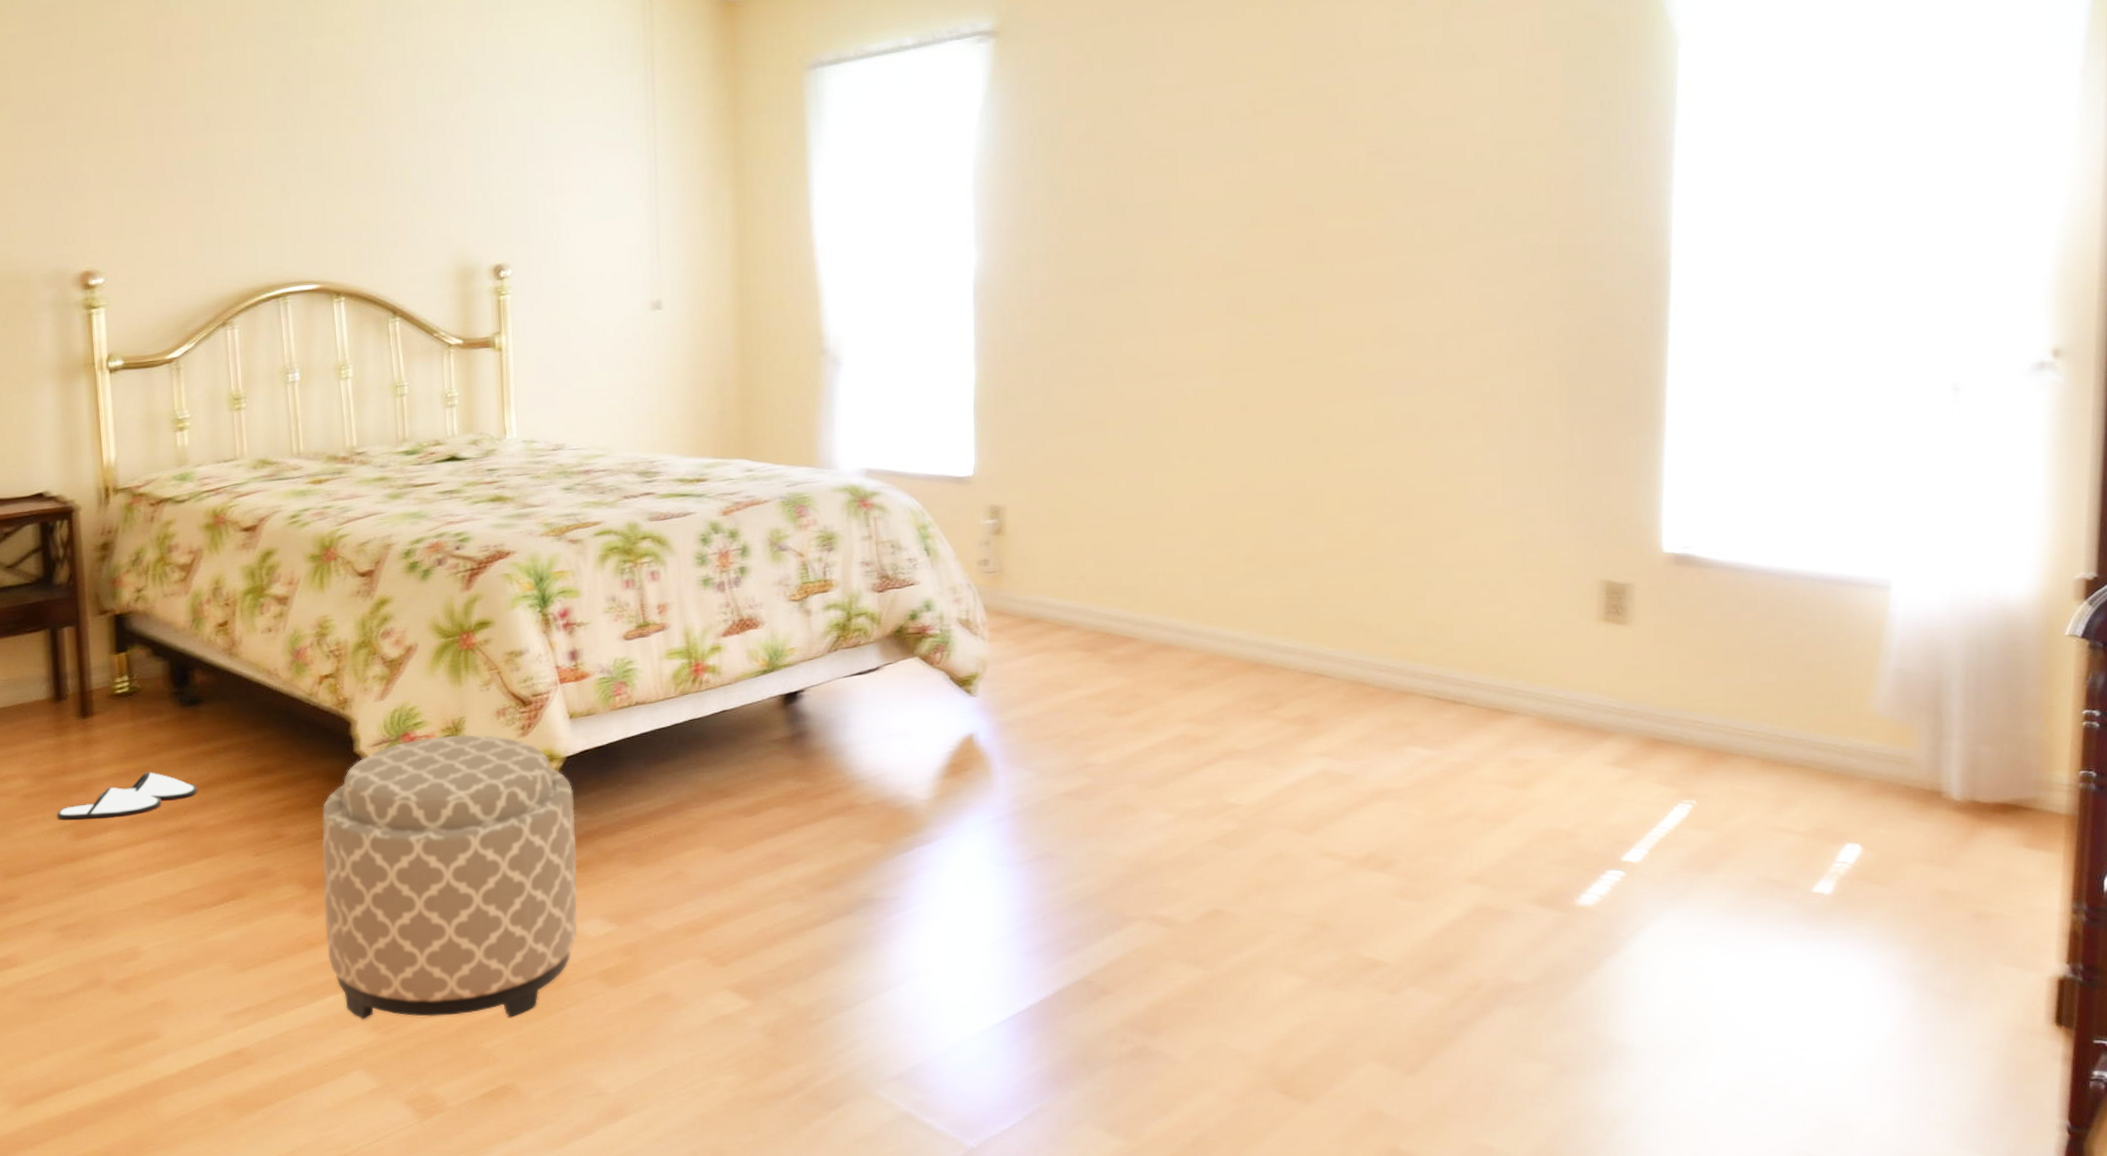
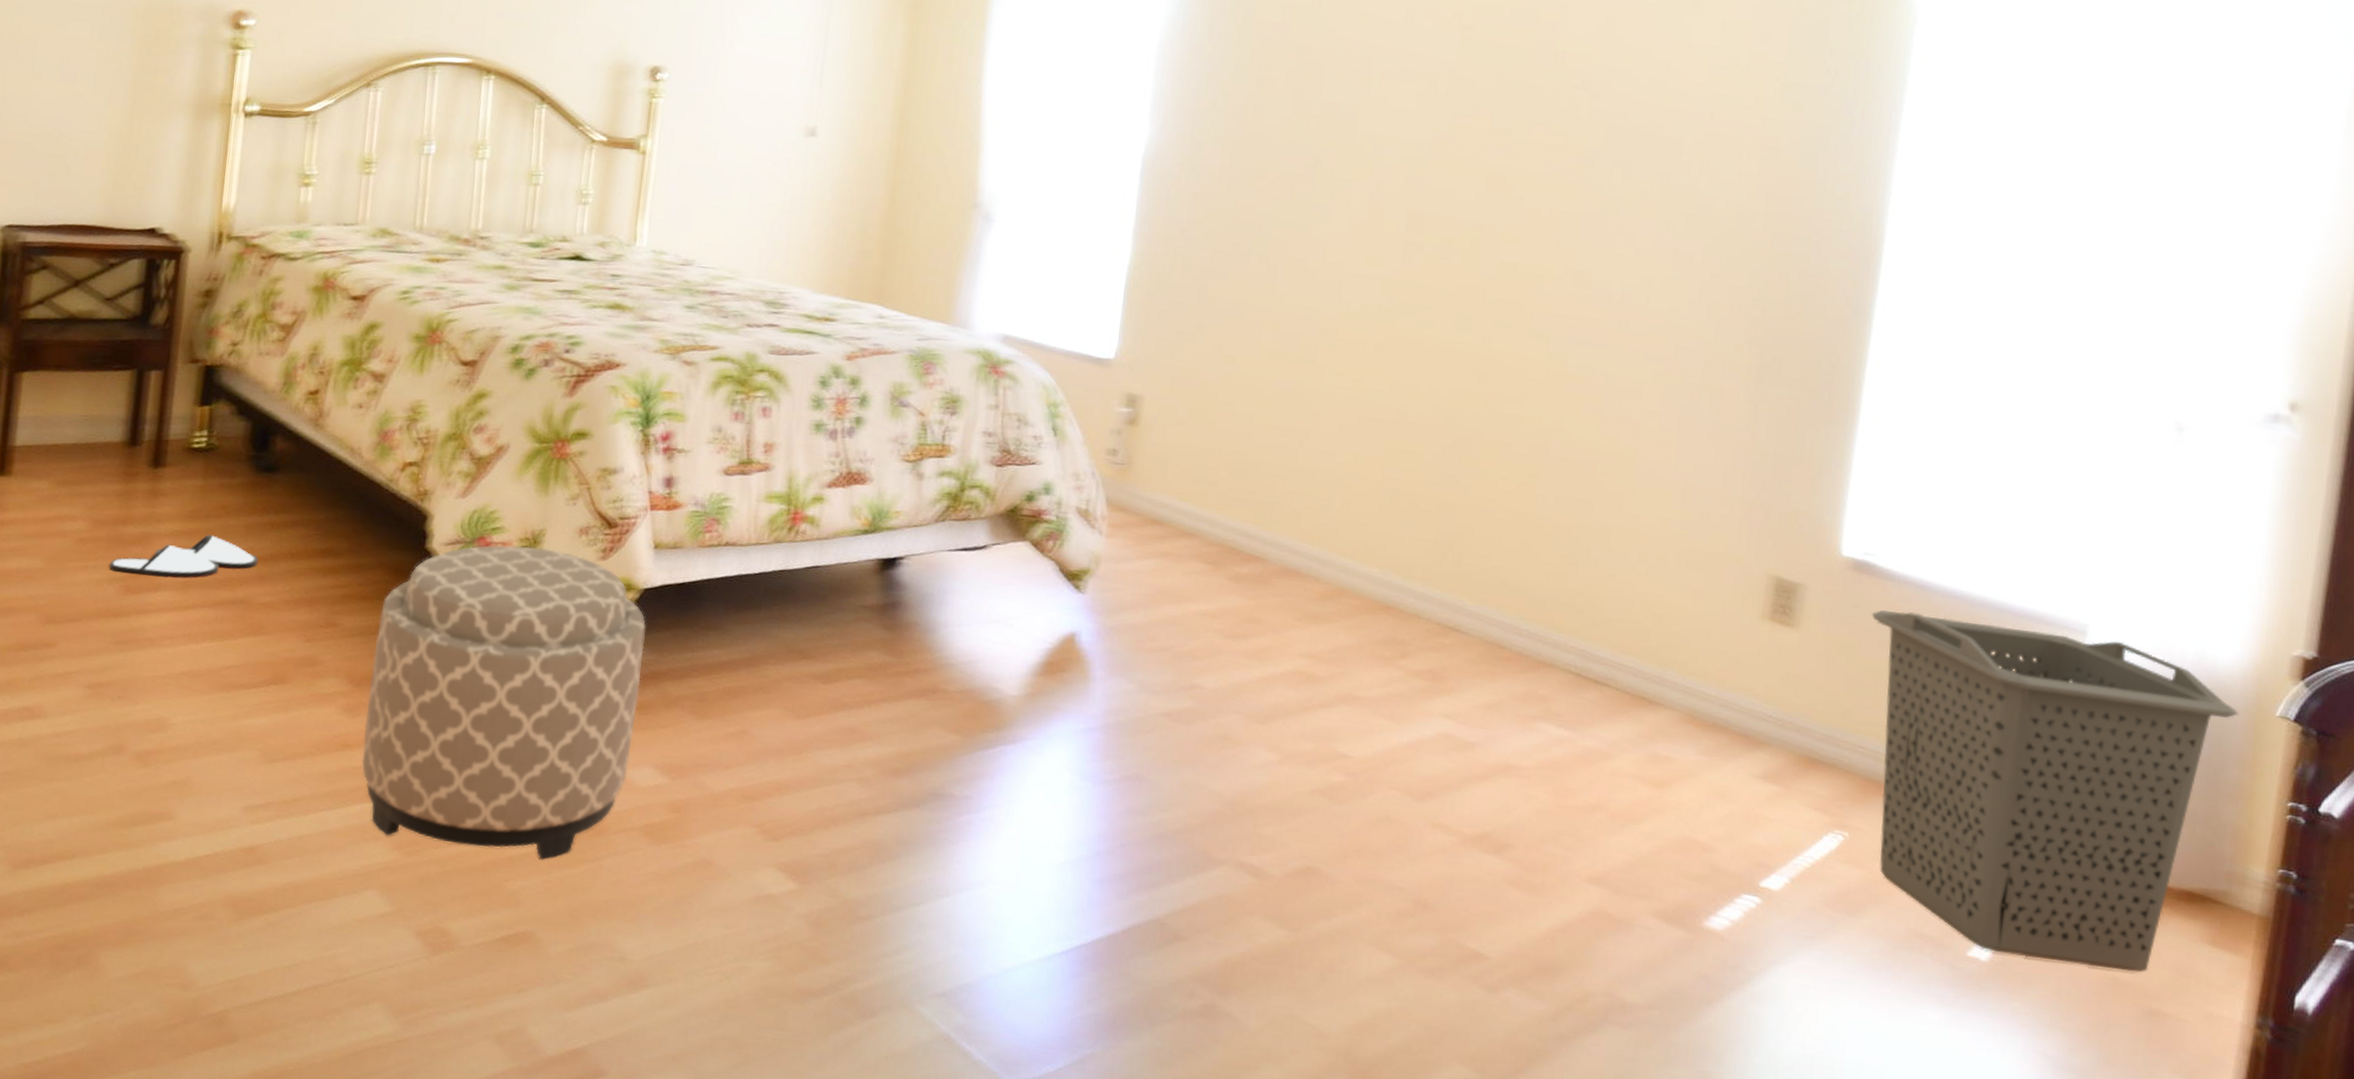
laundry basket: none [1695,590,2032,885] -> present [1871,610,2239,973]

